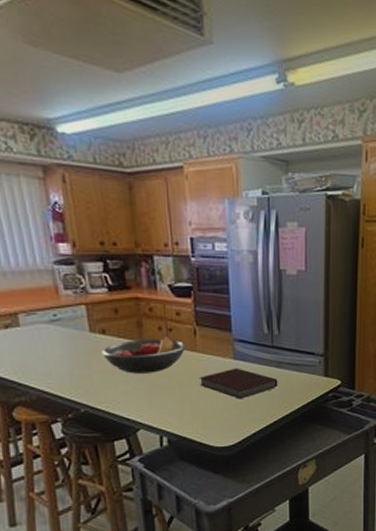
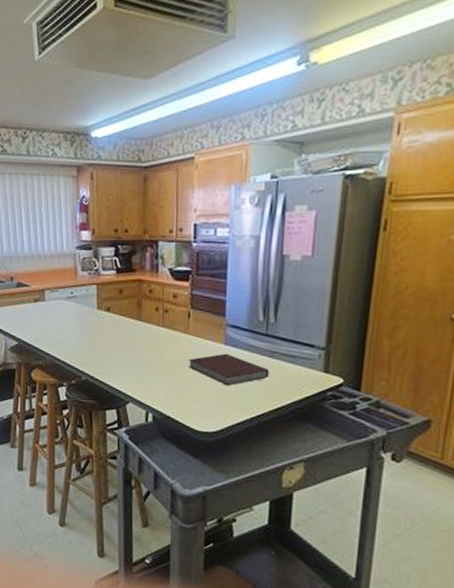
fruit bowl: present [101,336,187,374] -> none [105,317,180,351]

